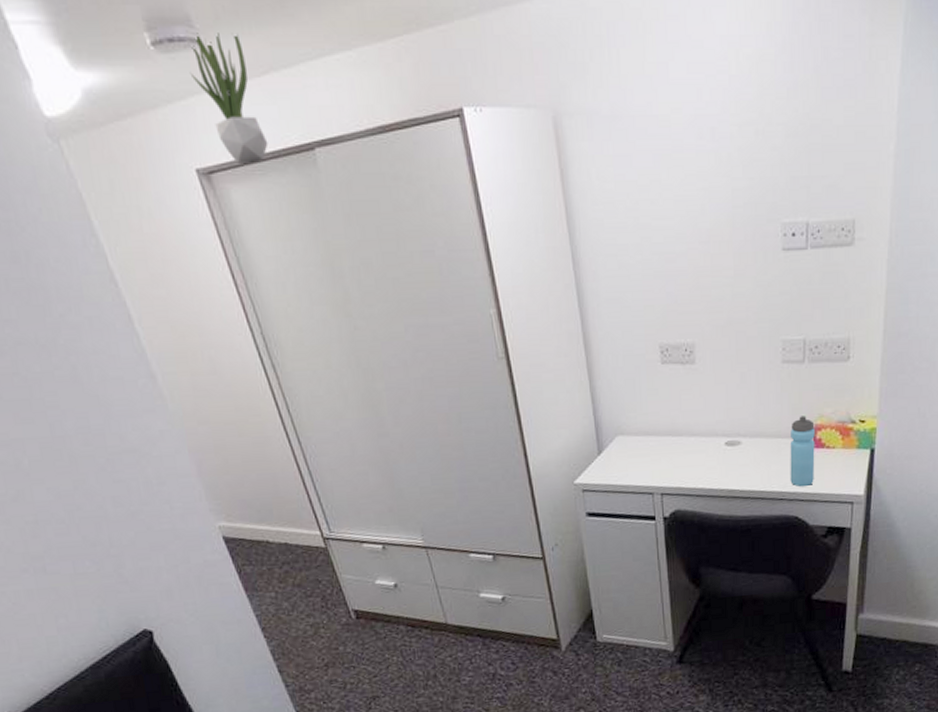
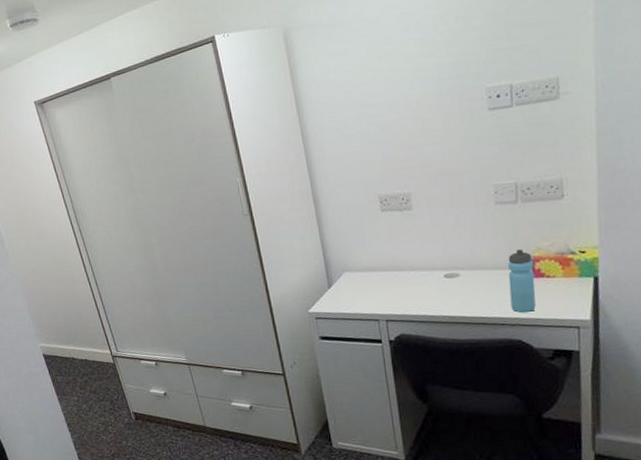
potted plant: present [189,33,268,165] -> none [32,11,80,95]

